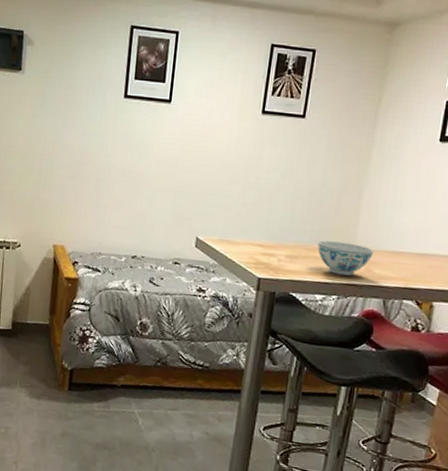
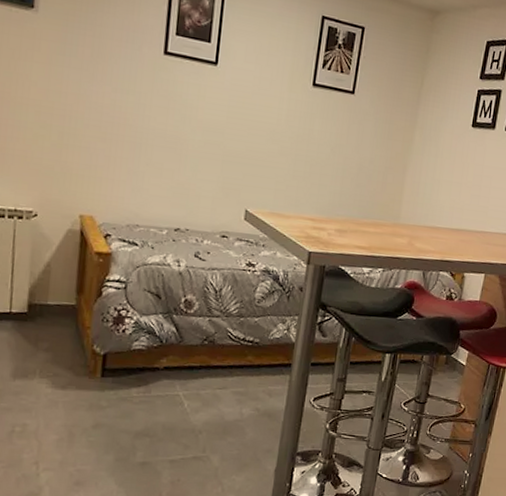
bowl: present [317,240,374,276] -> none [365,215,416,250]

